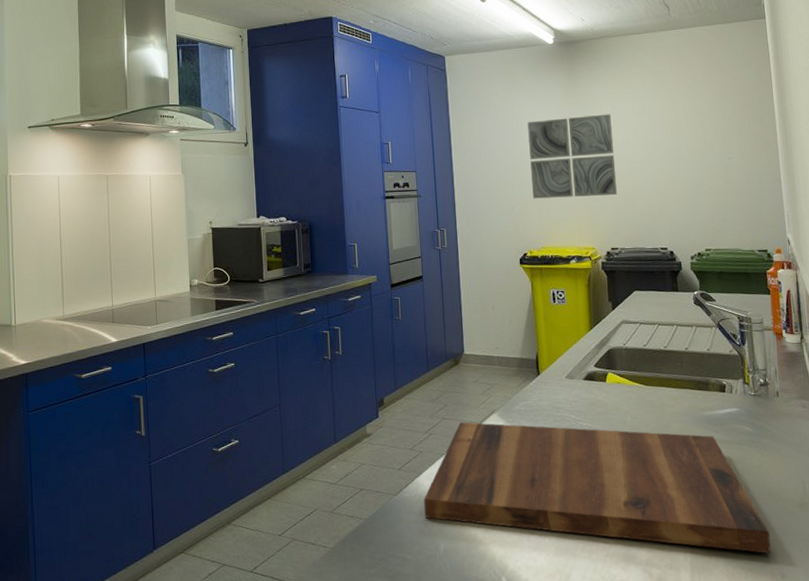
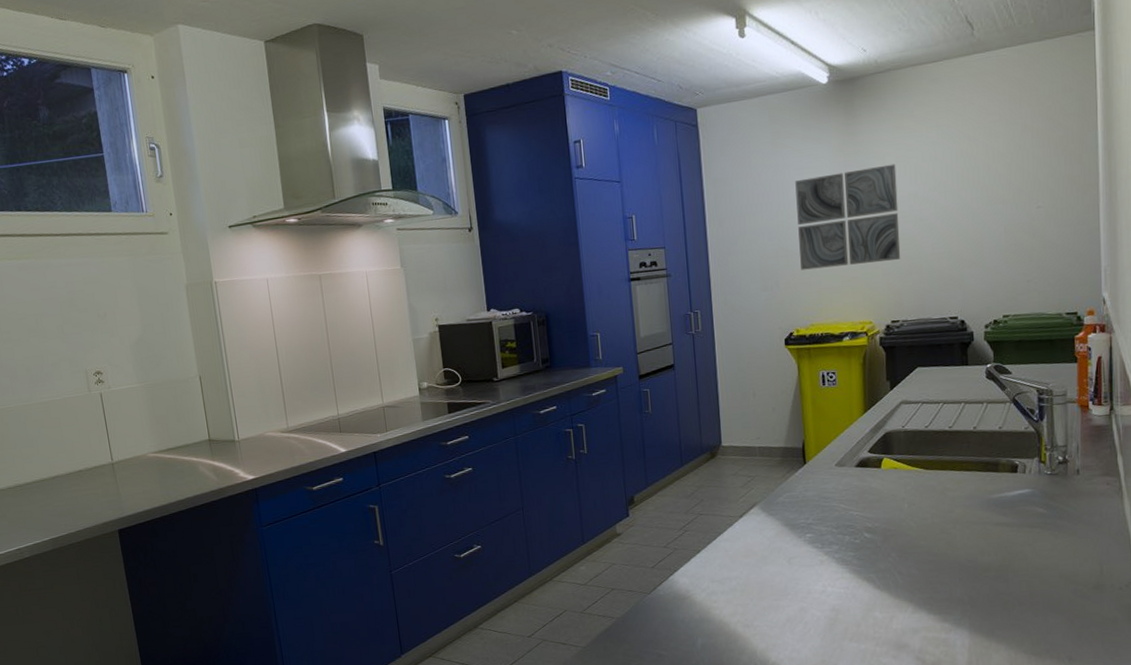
cutting board: present [424,422,771,554] -> none [679,516,1059,638]

